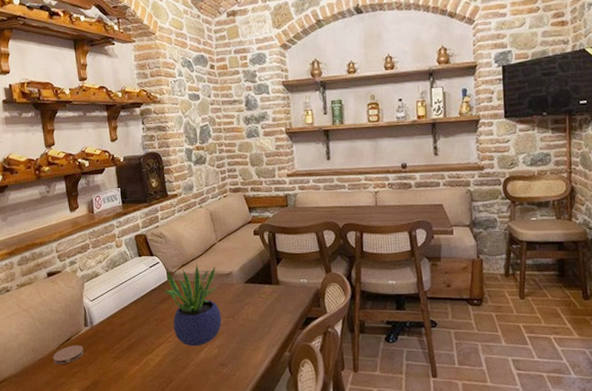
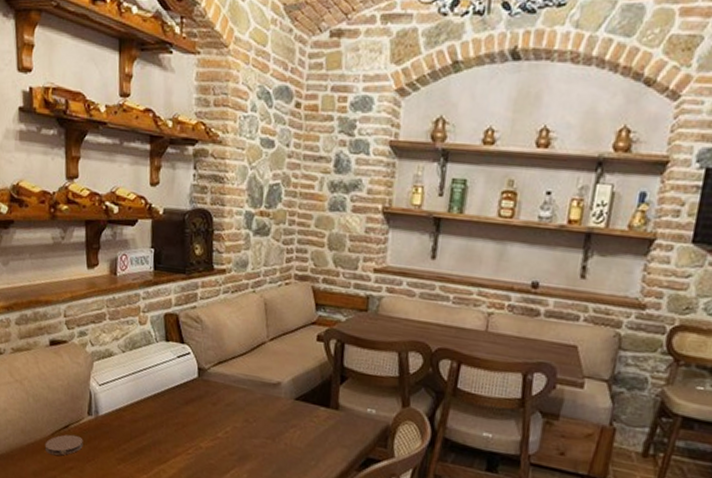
potted plant: present [164,263,222,346] -> none [191,362,260,466]

